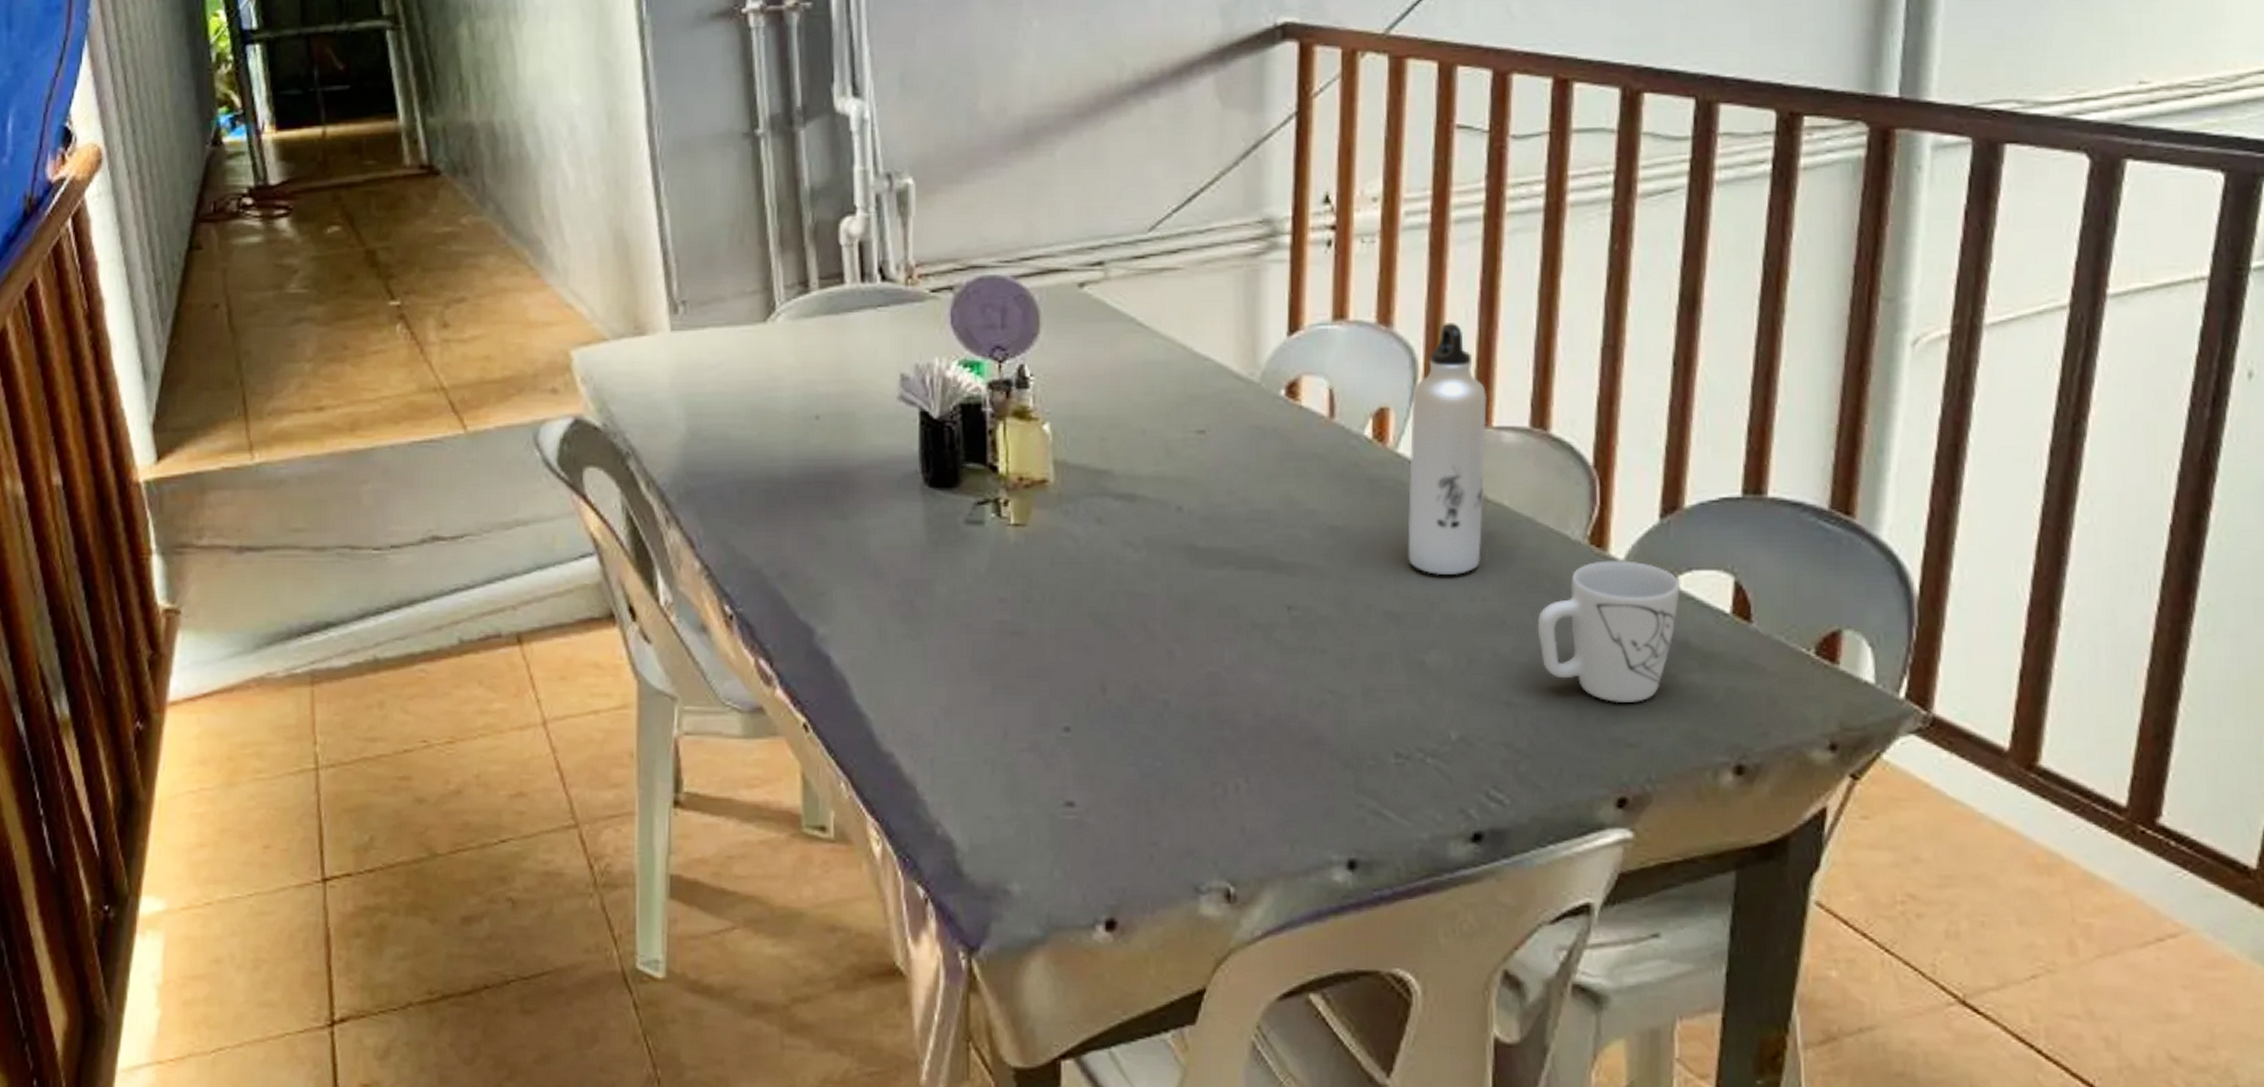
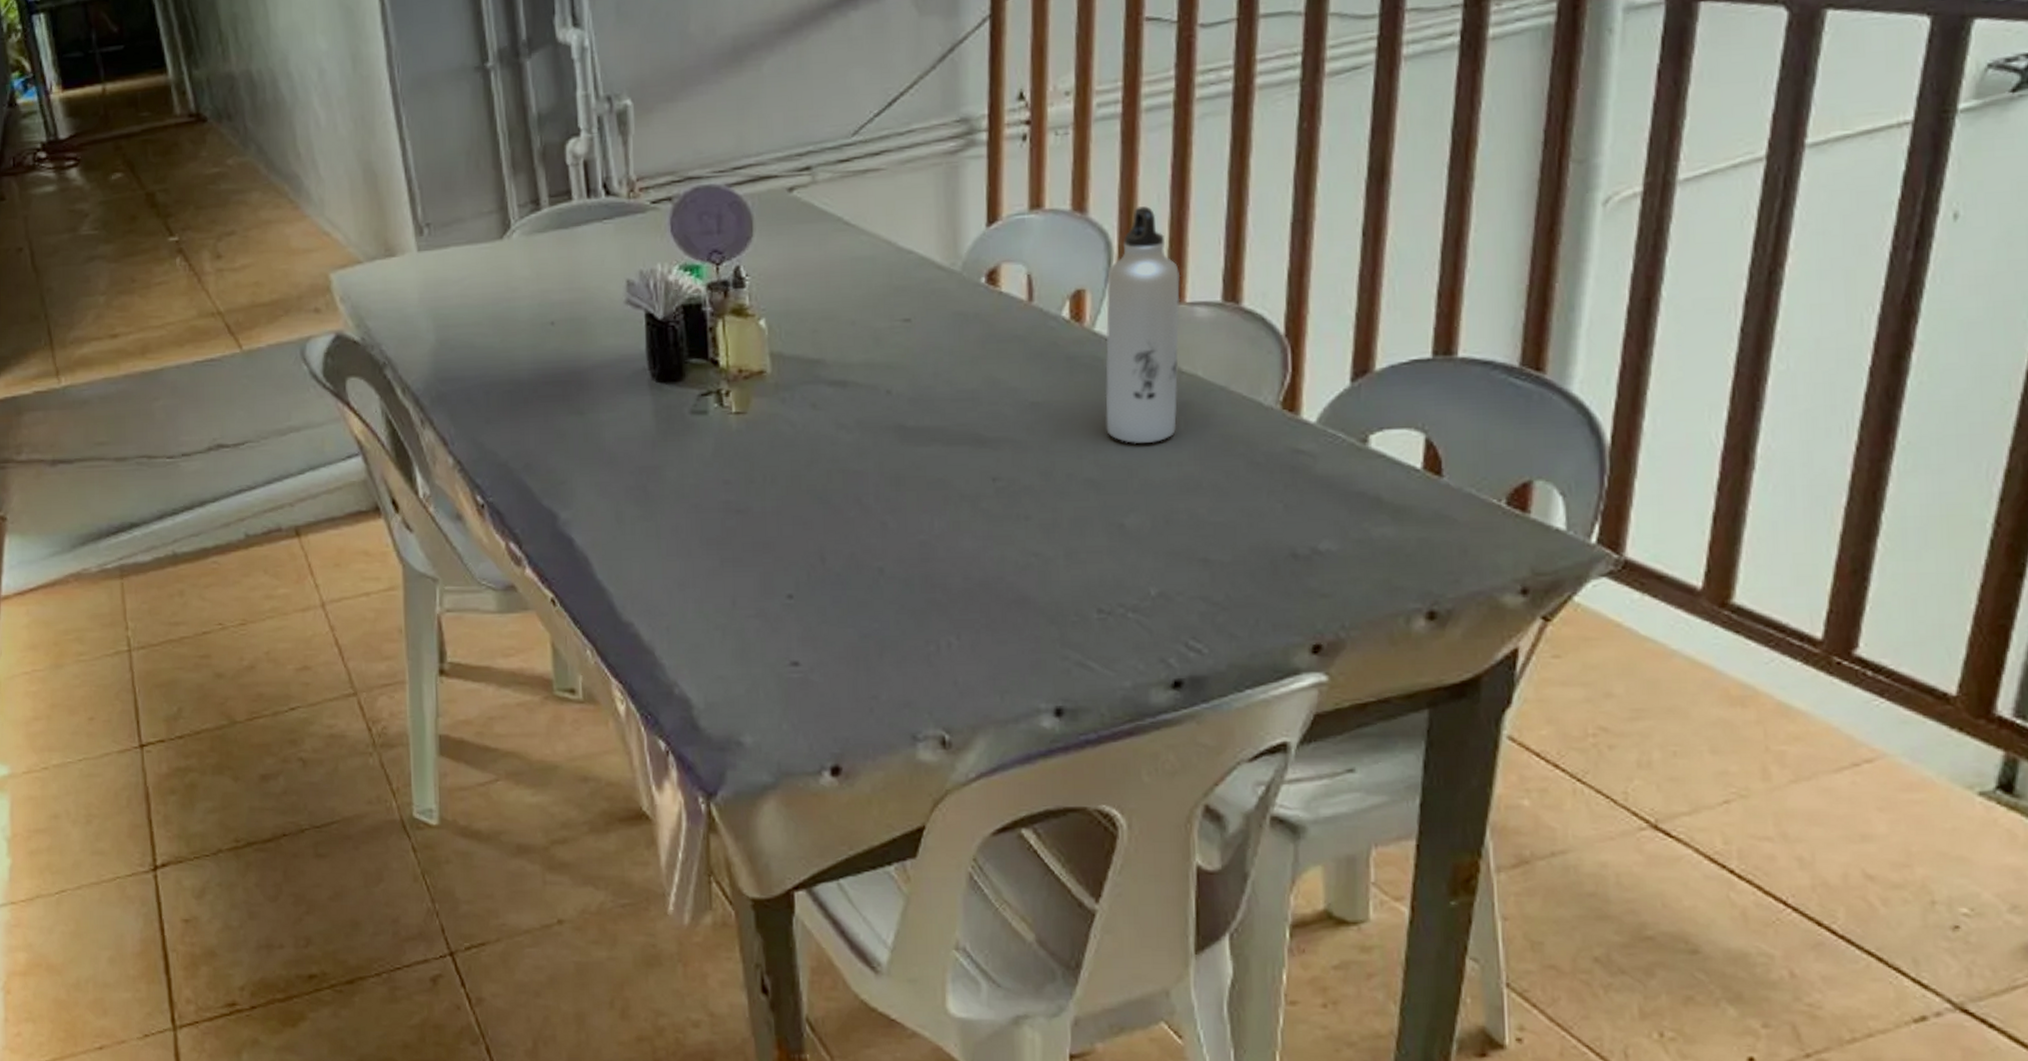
mug: present [1537,560,1680,702] -> none [1232,423,1372,556]

